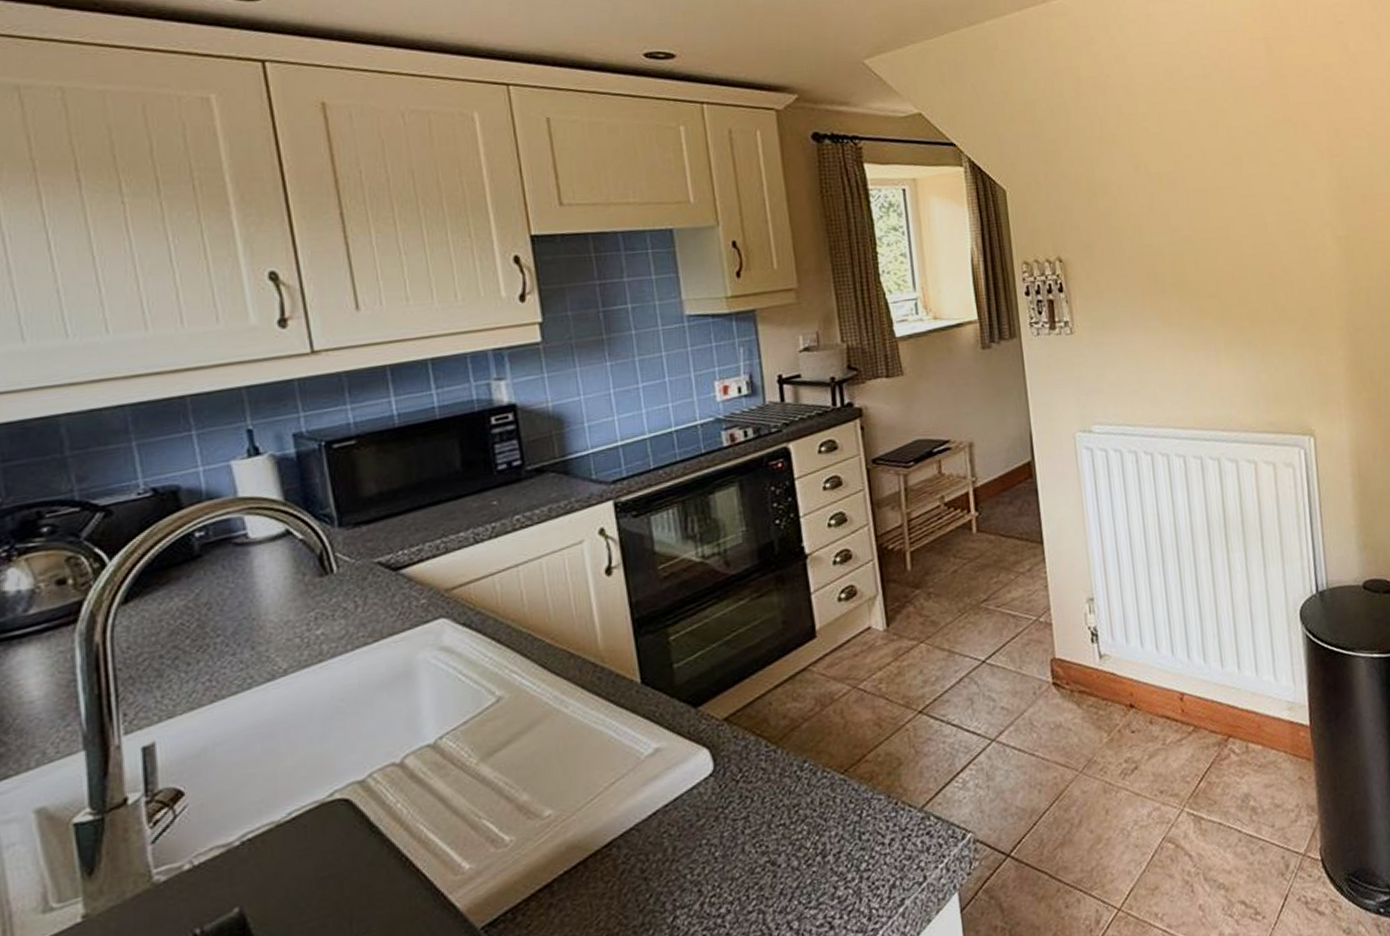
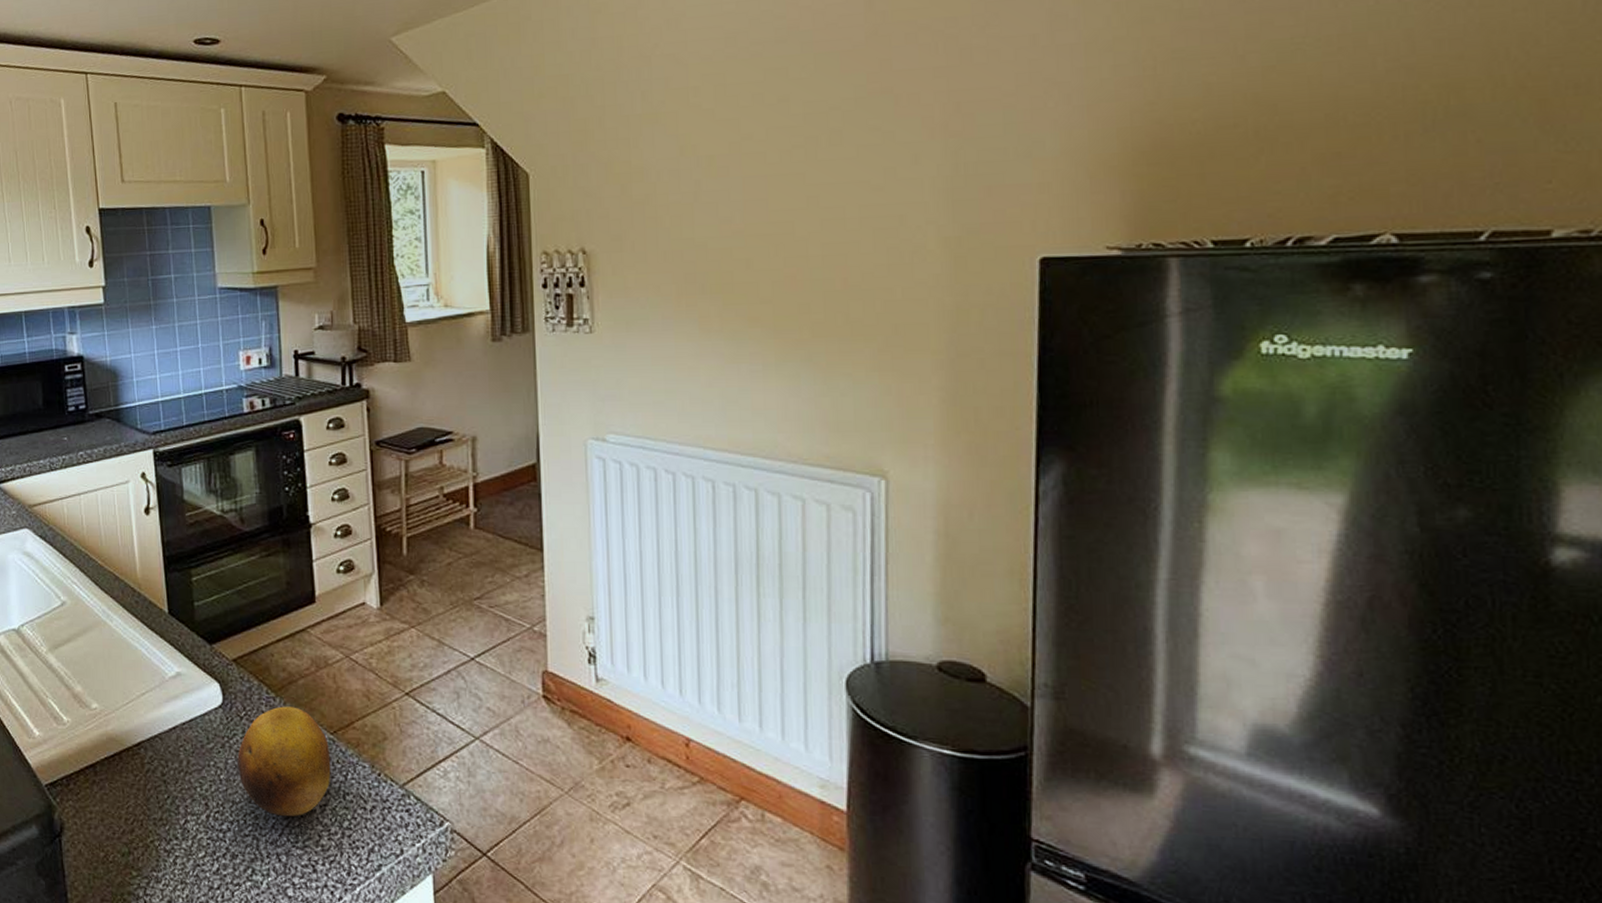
fruit: none [734,754,844,880] -> present [237,706,331,817]

